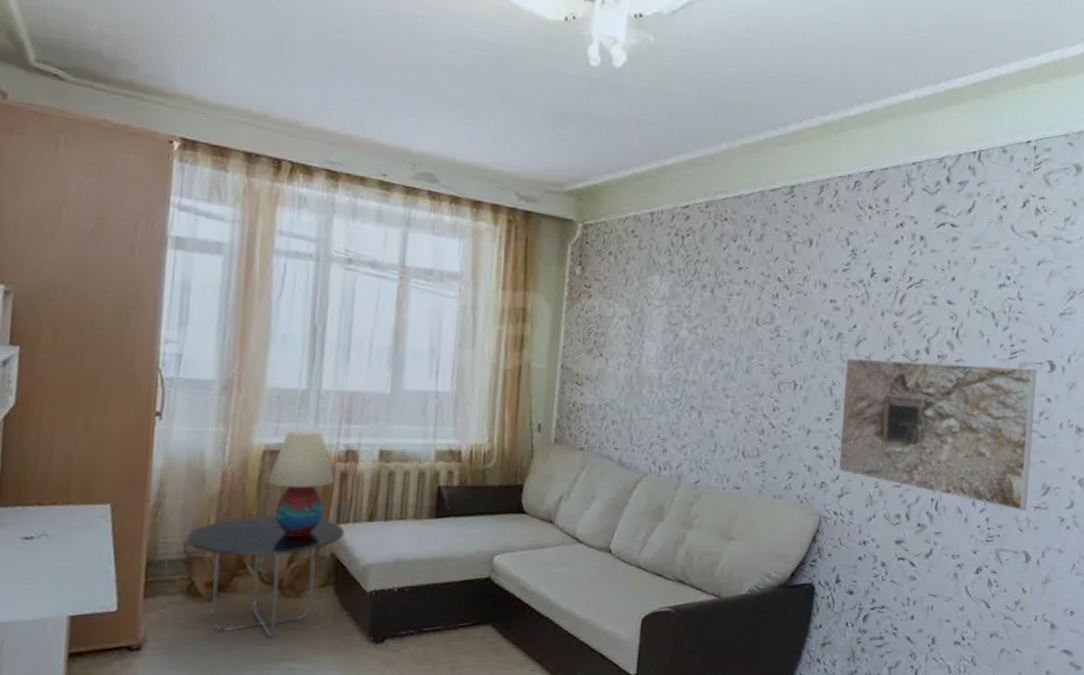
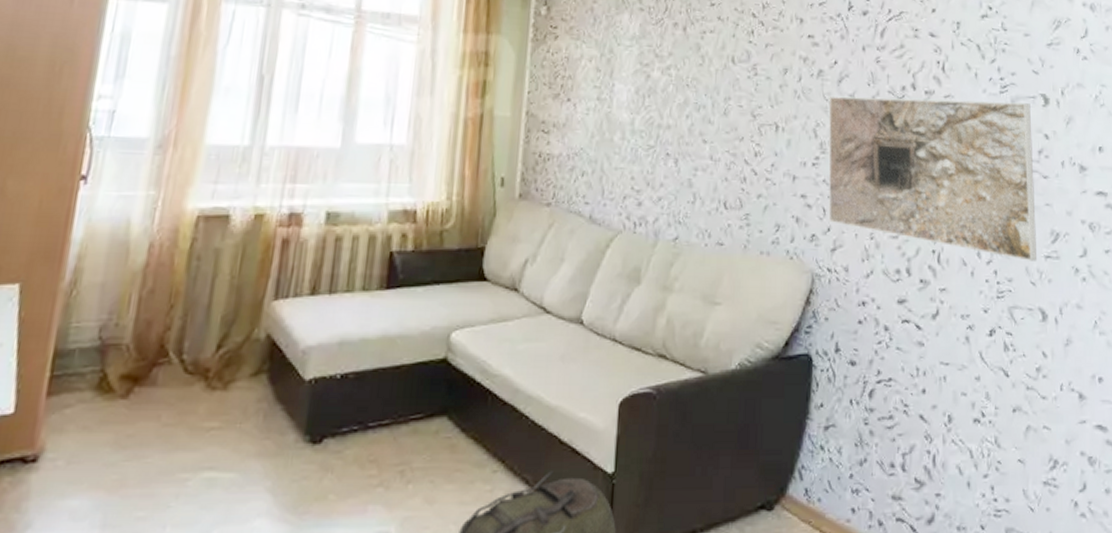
side table: present [186,516,345,638] -> none [102,292,284,441]
table lamp: present [267,430,334,536] -> none [199,192,275,315]

